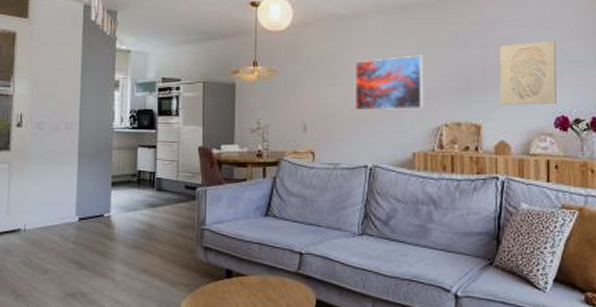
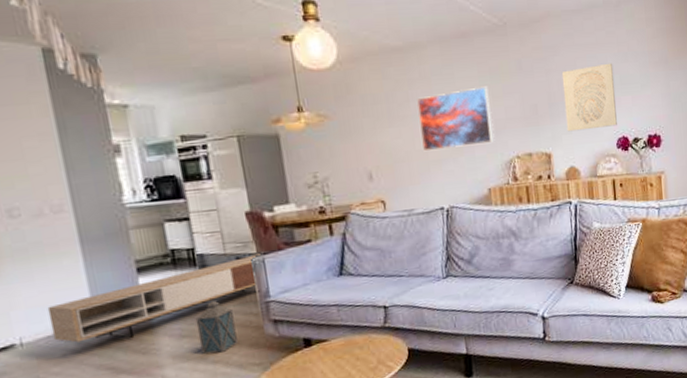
media console: none [46,185,204,241] -> present [47,254,260,343]
lantern: none [144,220,175,268] -> present [195,300,238,354]

